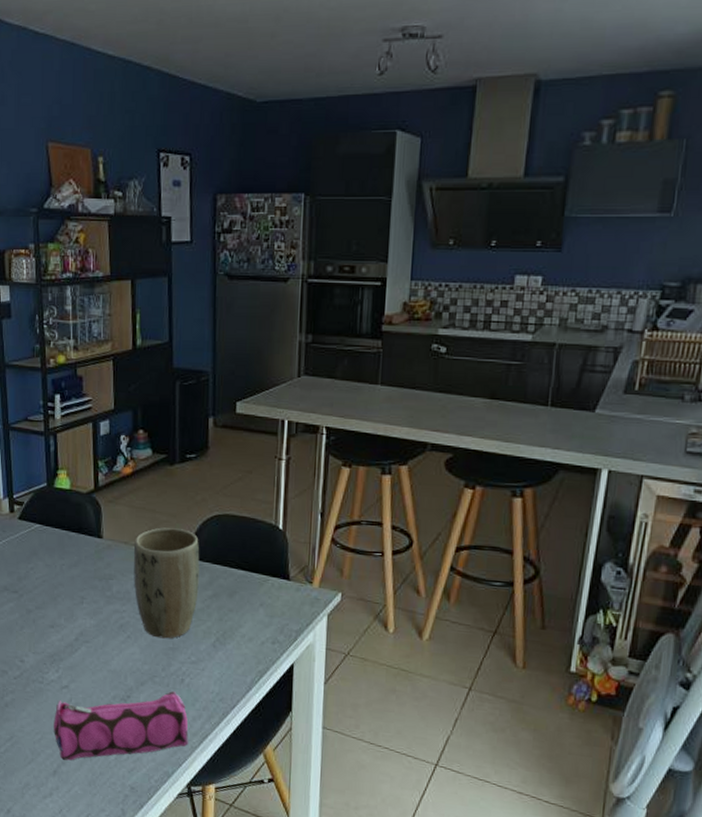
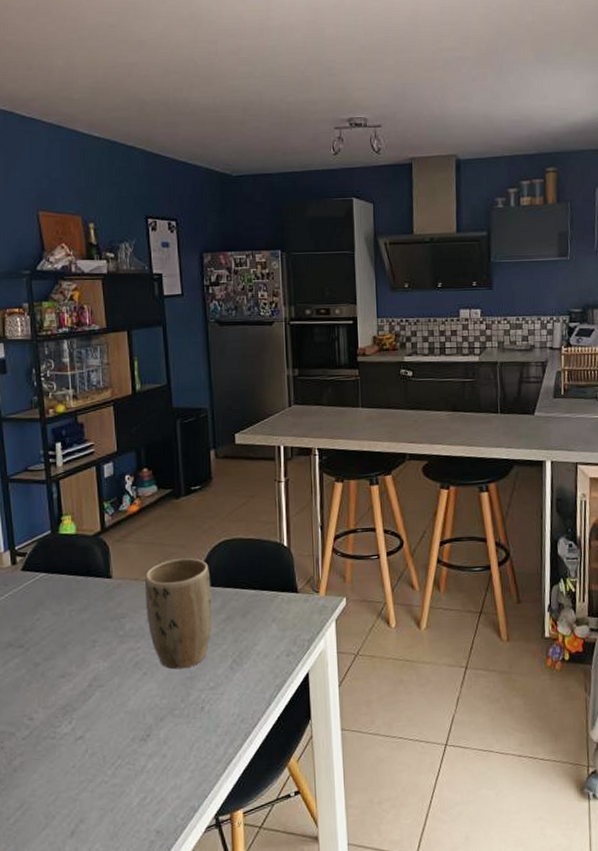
pencil case: present [54,691,188,761] -> none [69,721,213,818]

